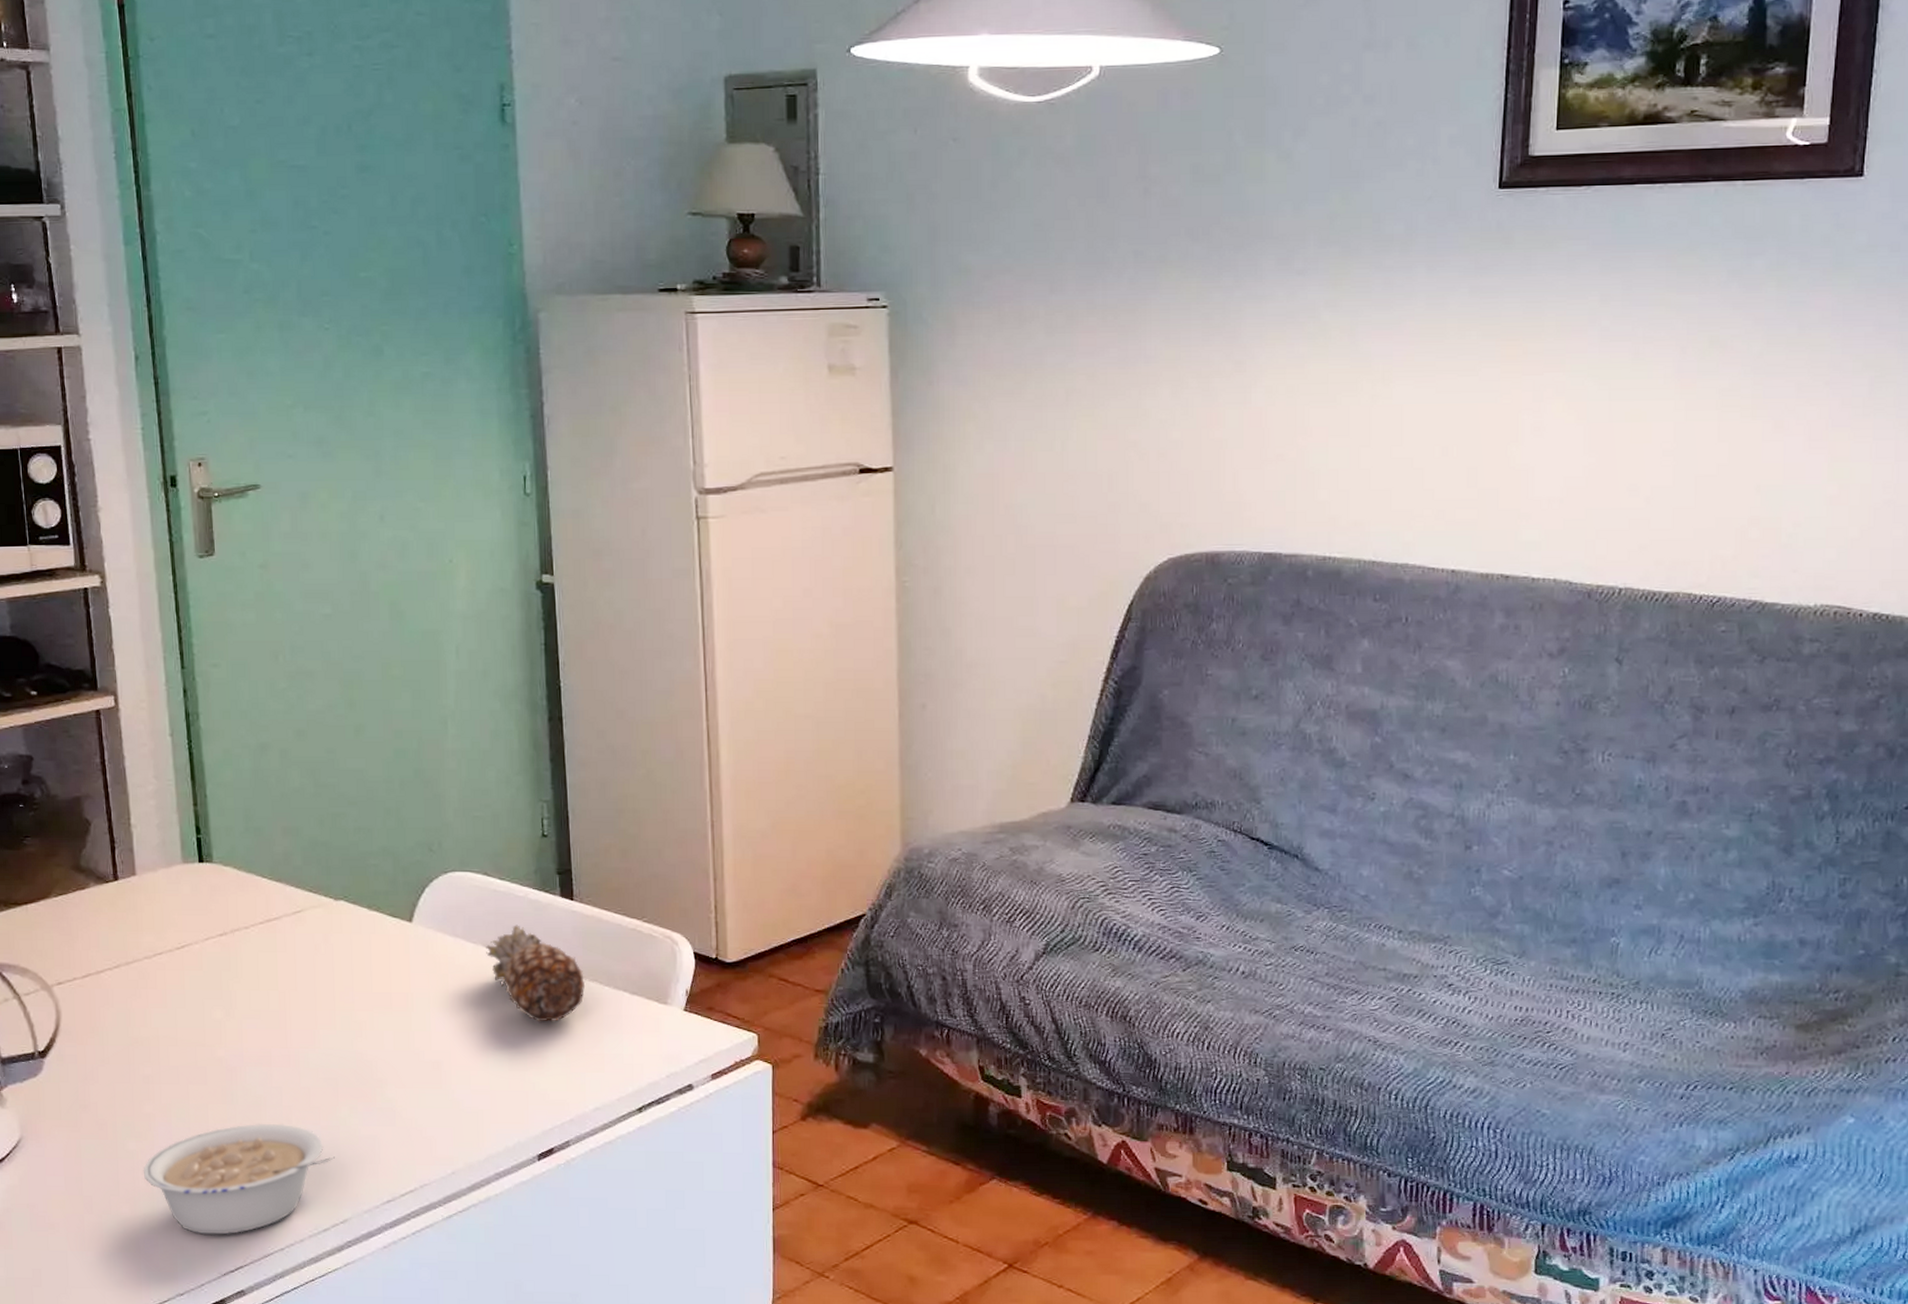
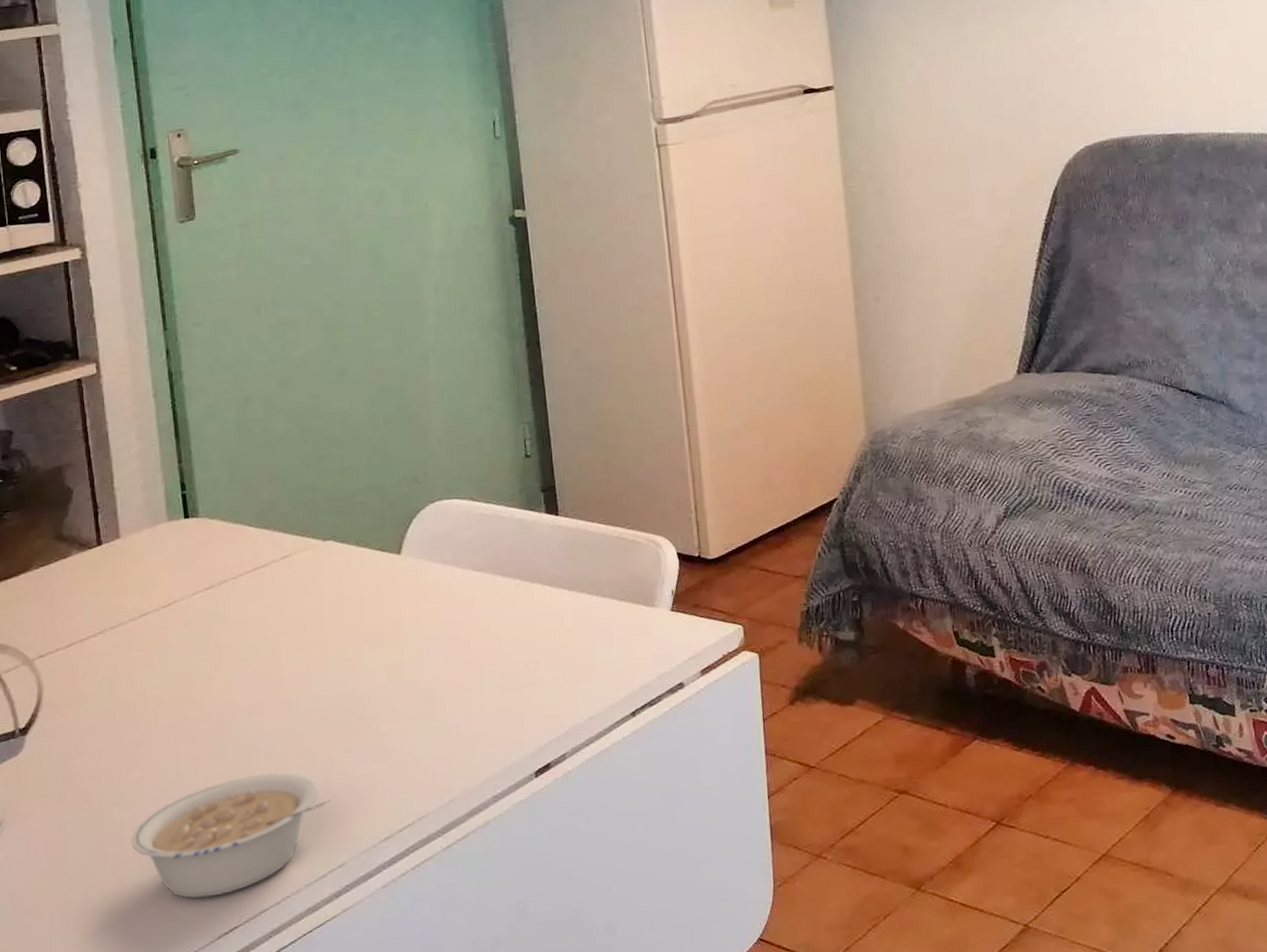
fruit: present [486,925,586,1022] -> none [475,545,574,639]

